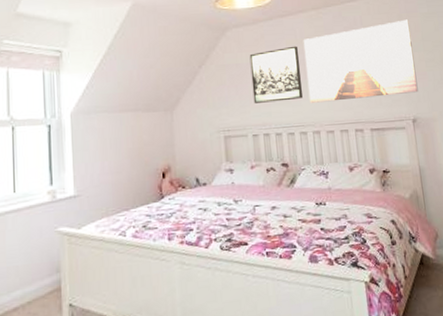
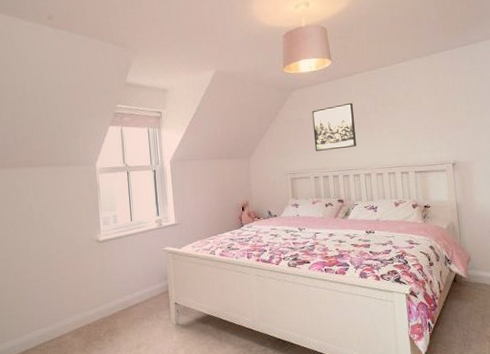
wall art: present [303,19,418,103] -> none [357,76,459,150]

